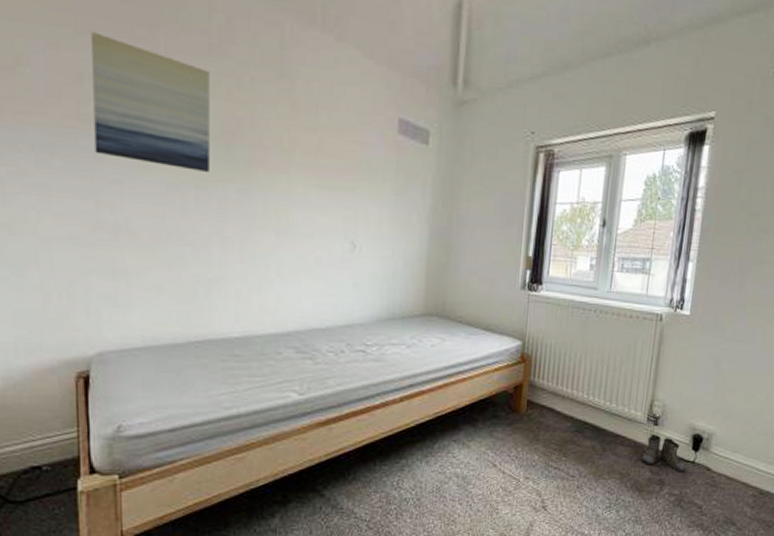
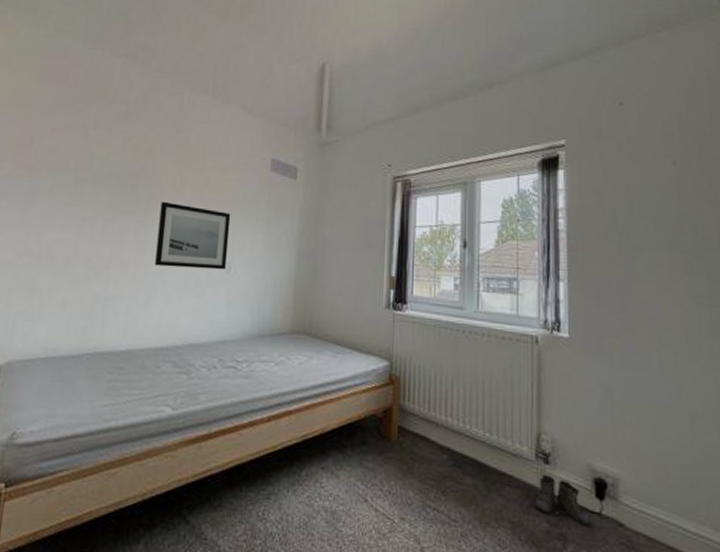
wall art: present [92,32,210,172] -> none [33,108,125,207]
wall art: none [265,166,353,249] -> present [155,201,231,270]

